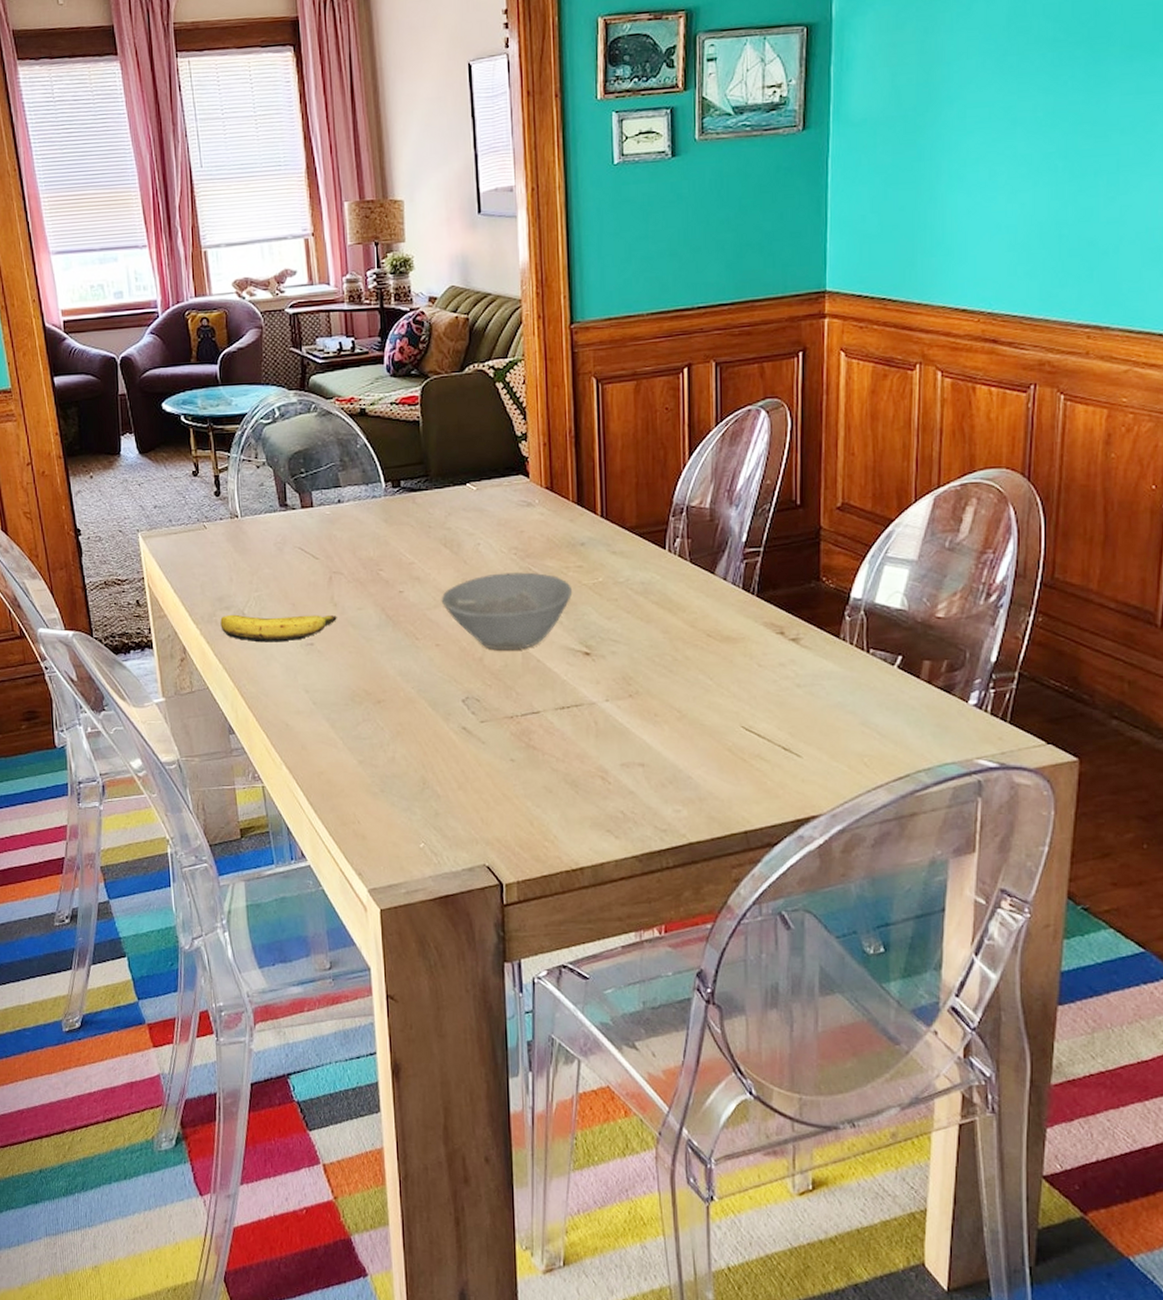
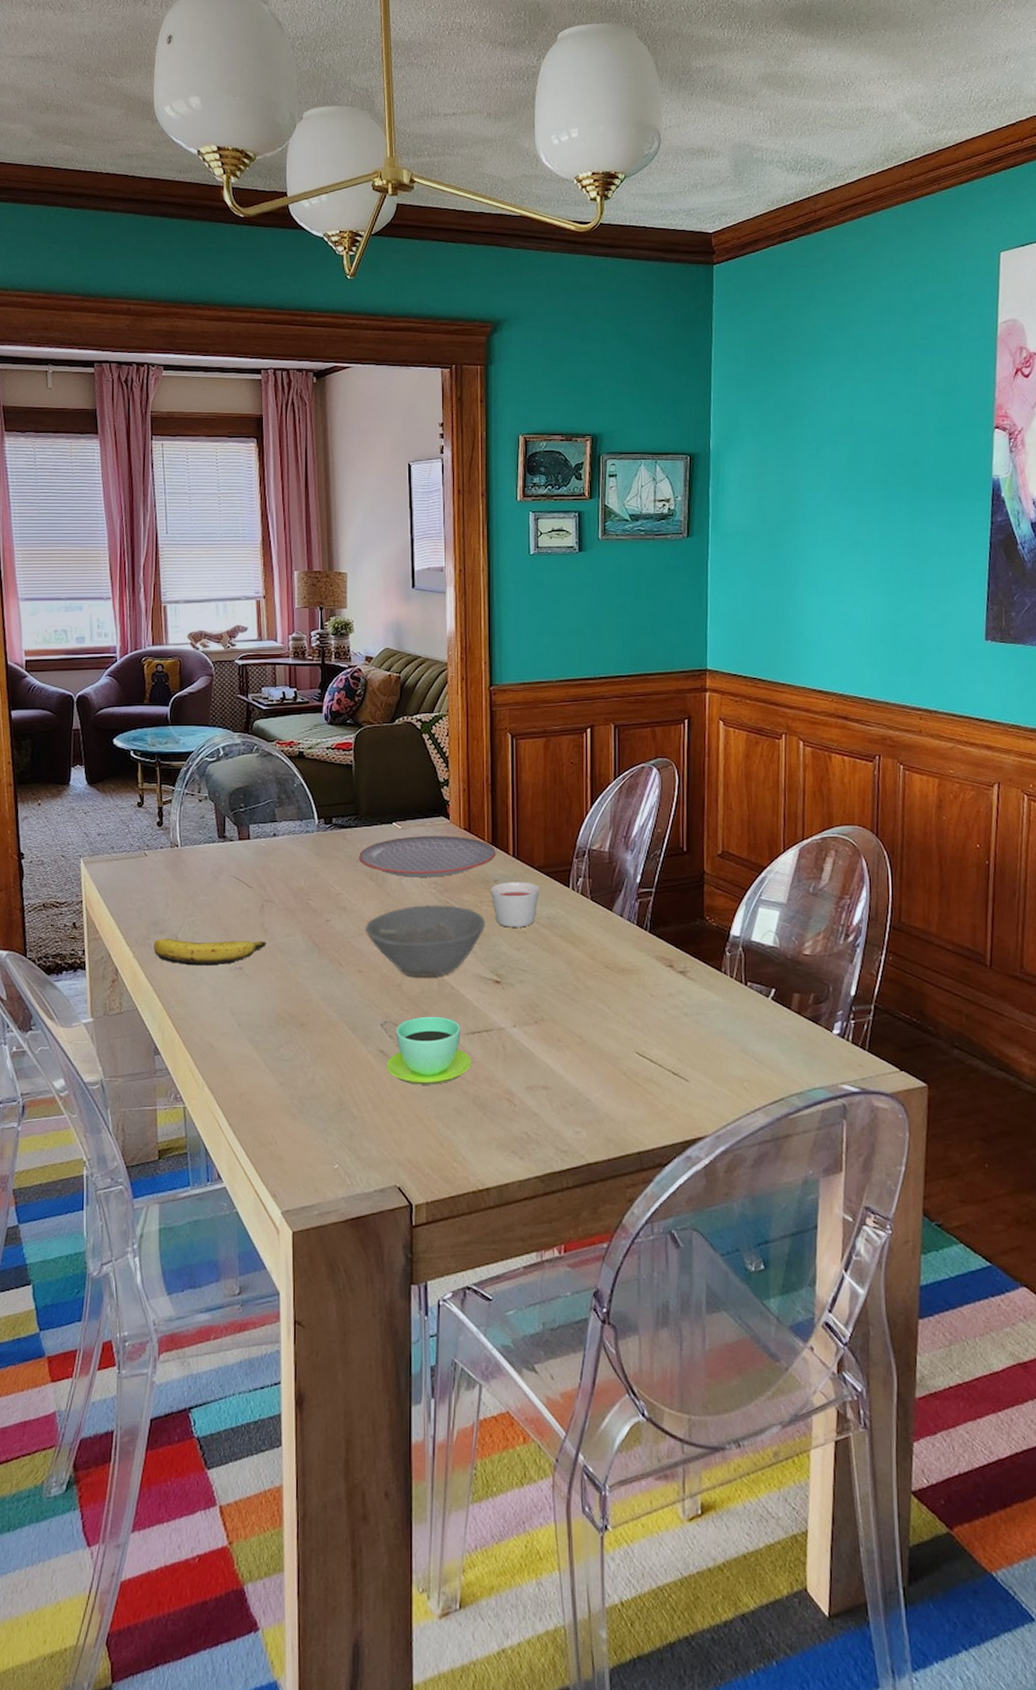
plate: none [431,496,582,543] -> present [359,836,496,877]
cup: none [470,691,562,763] -> present [387,1016,473,1085]
candle: none [577,544,632,595] -> present [491,882,540,927]

